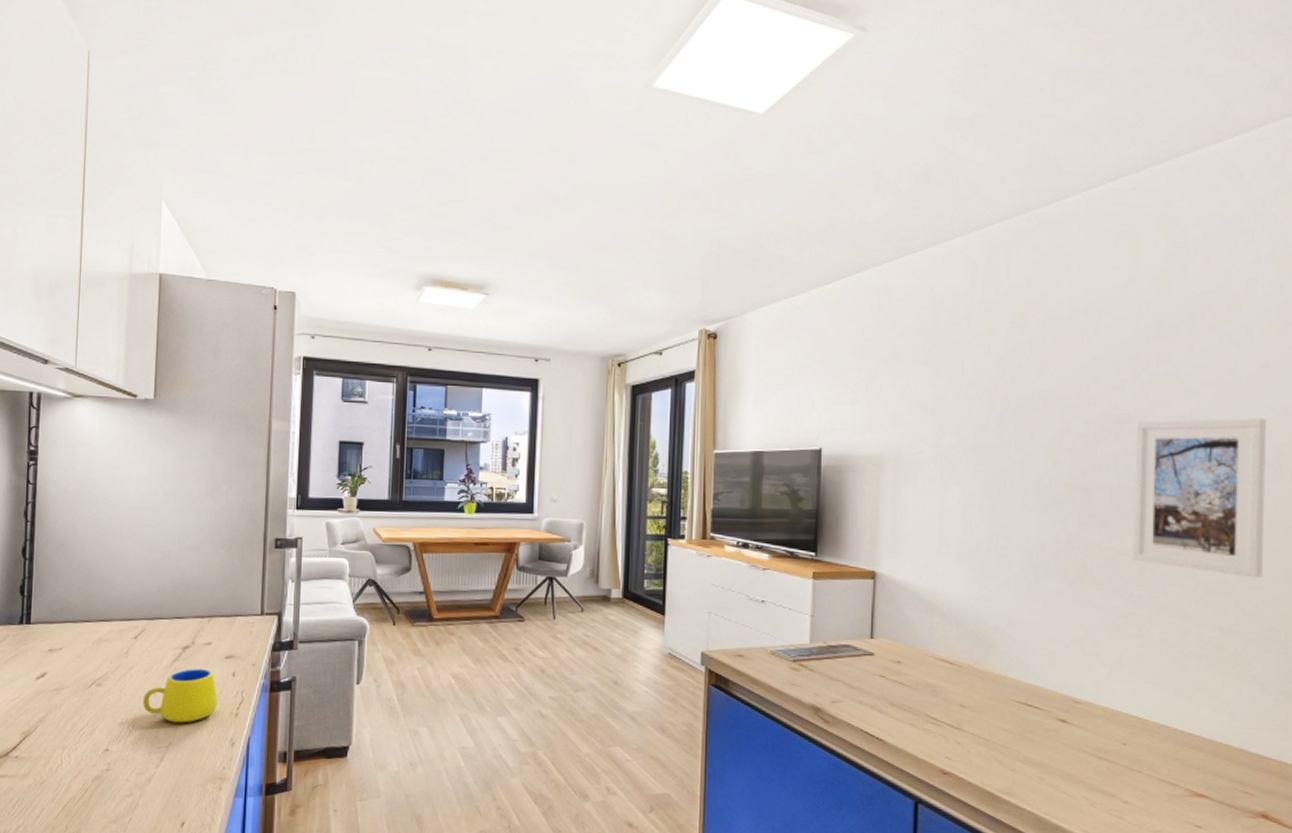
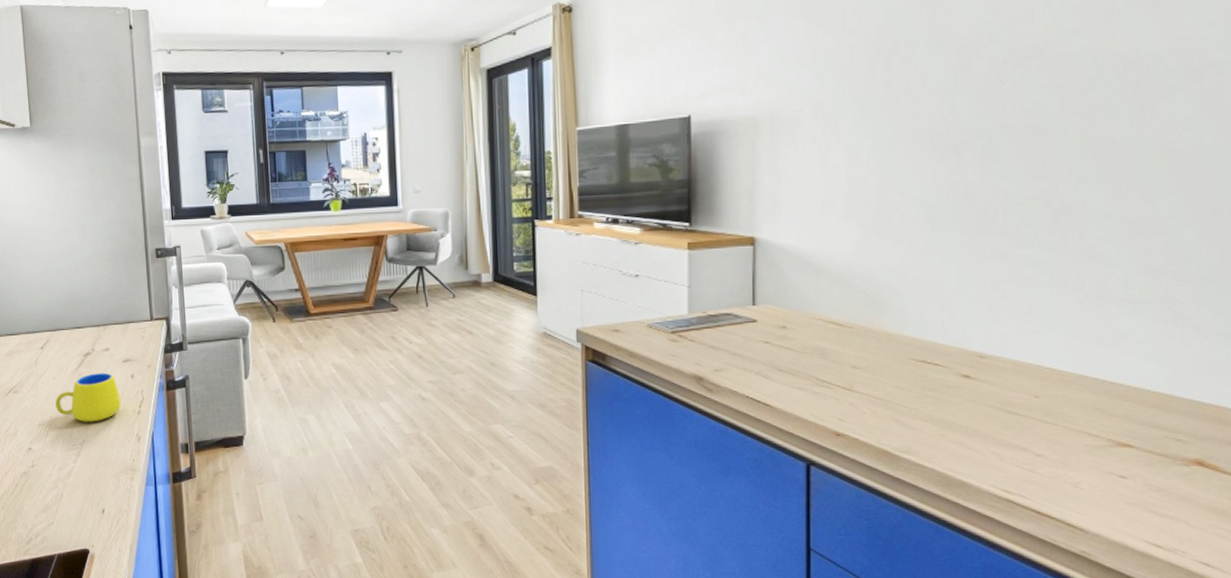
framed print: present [1133,418,1266,578] -> none [1044,36,1204,214]

